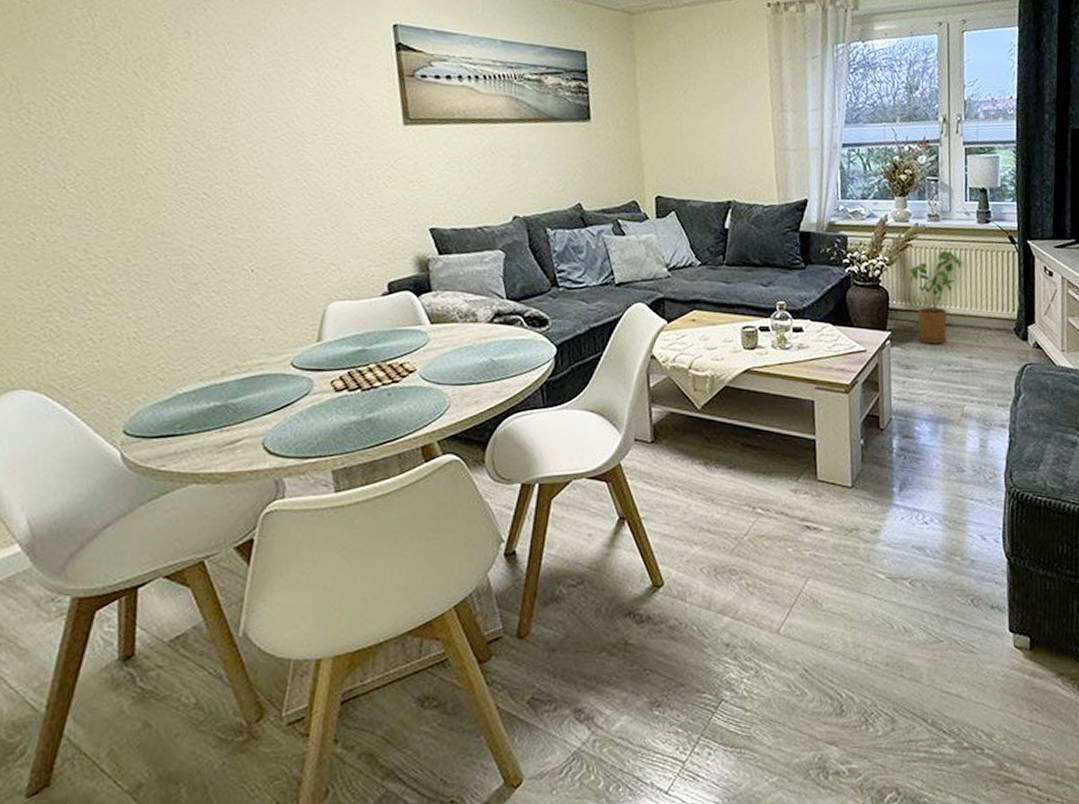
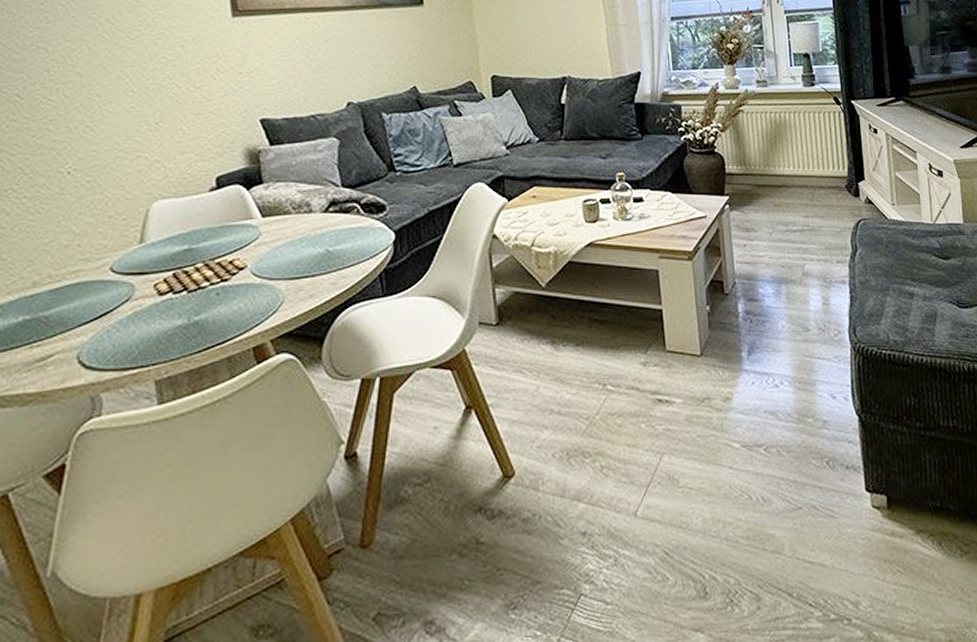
house plant: present [909,251,964,345] -> none [743,115,793,206]

